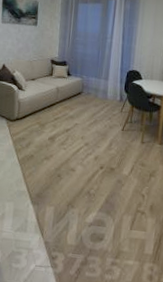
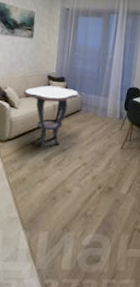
side table: none [29,69,81,126] -> present [23,85,80,146]

